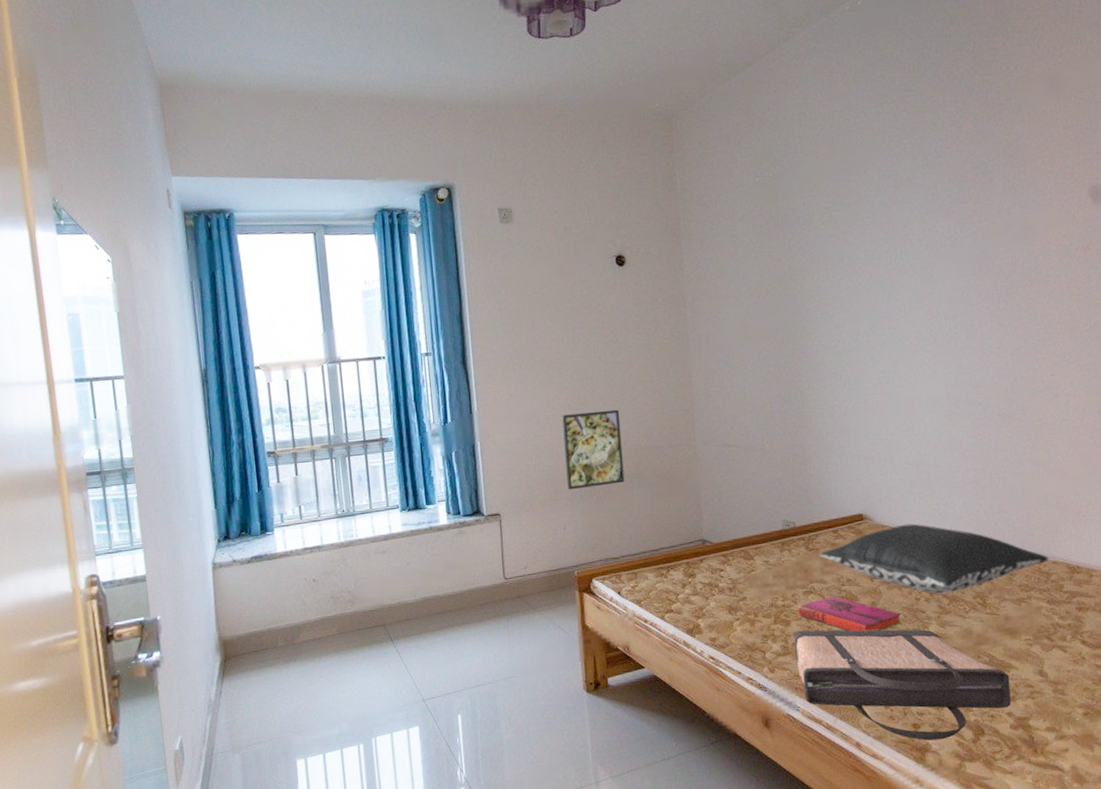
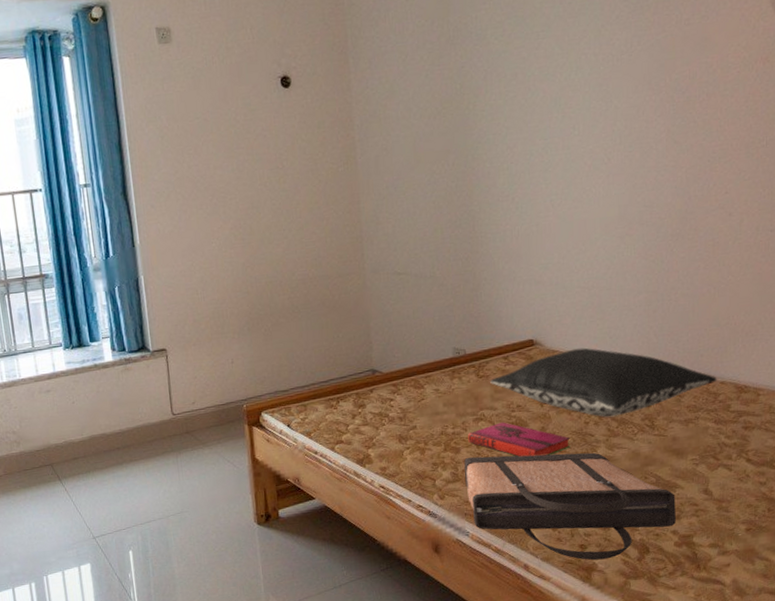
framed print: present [561,409,625,490] -> none [226,238,293,323]

